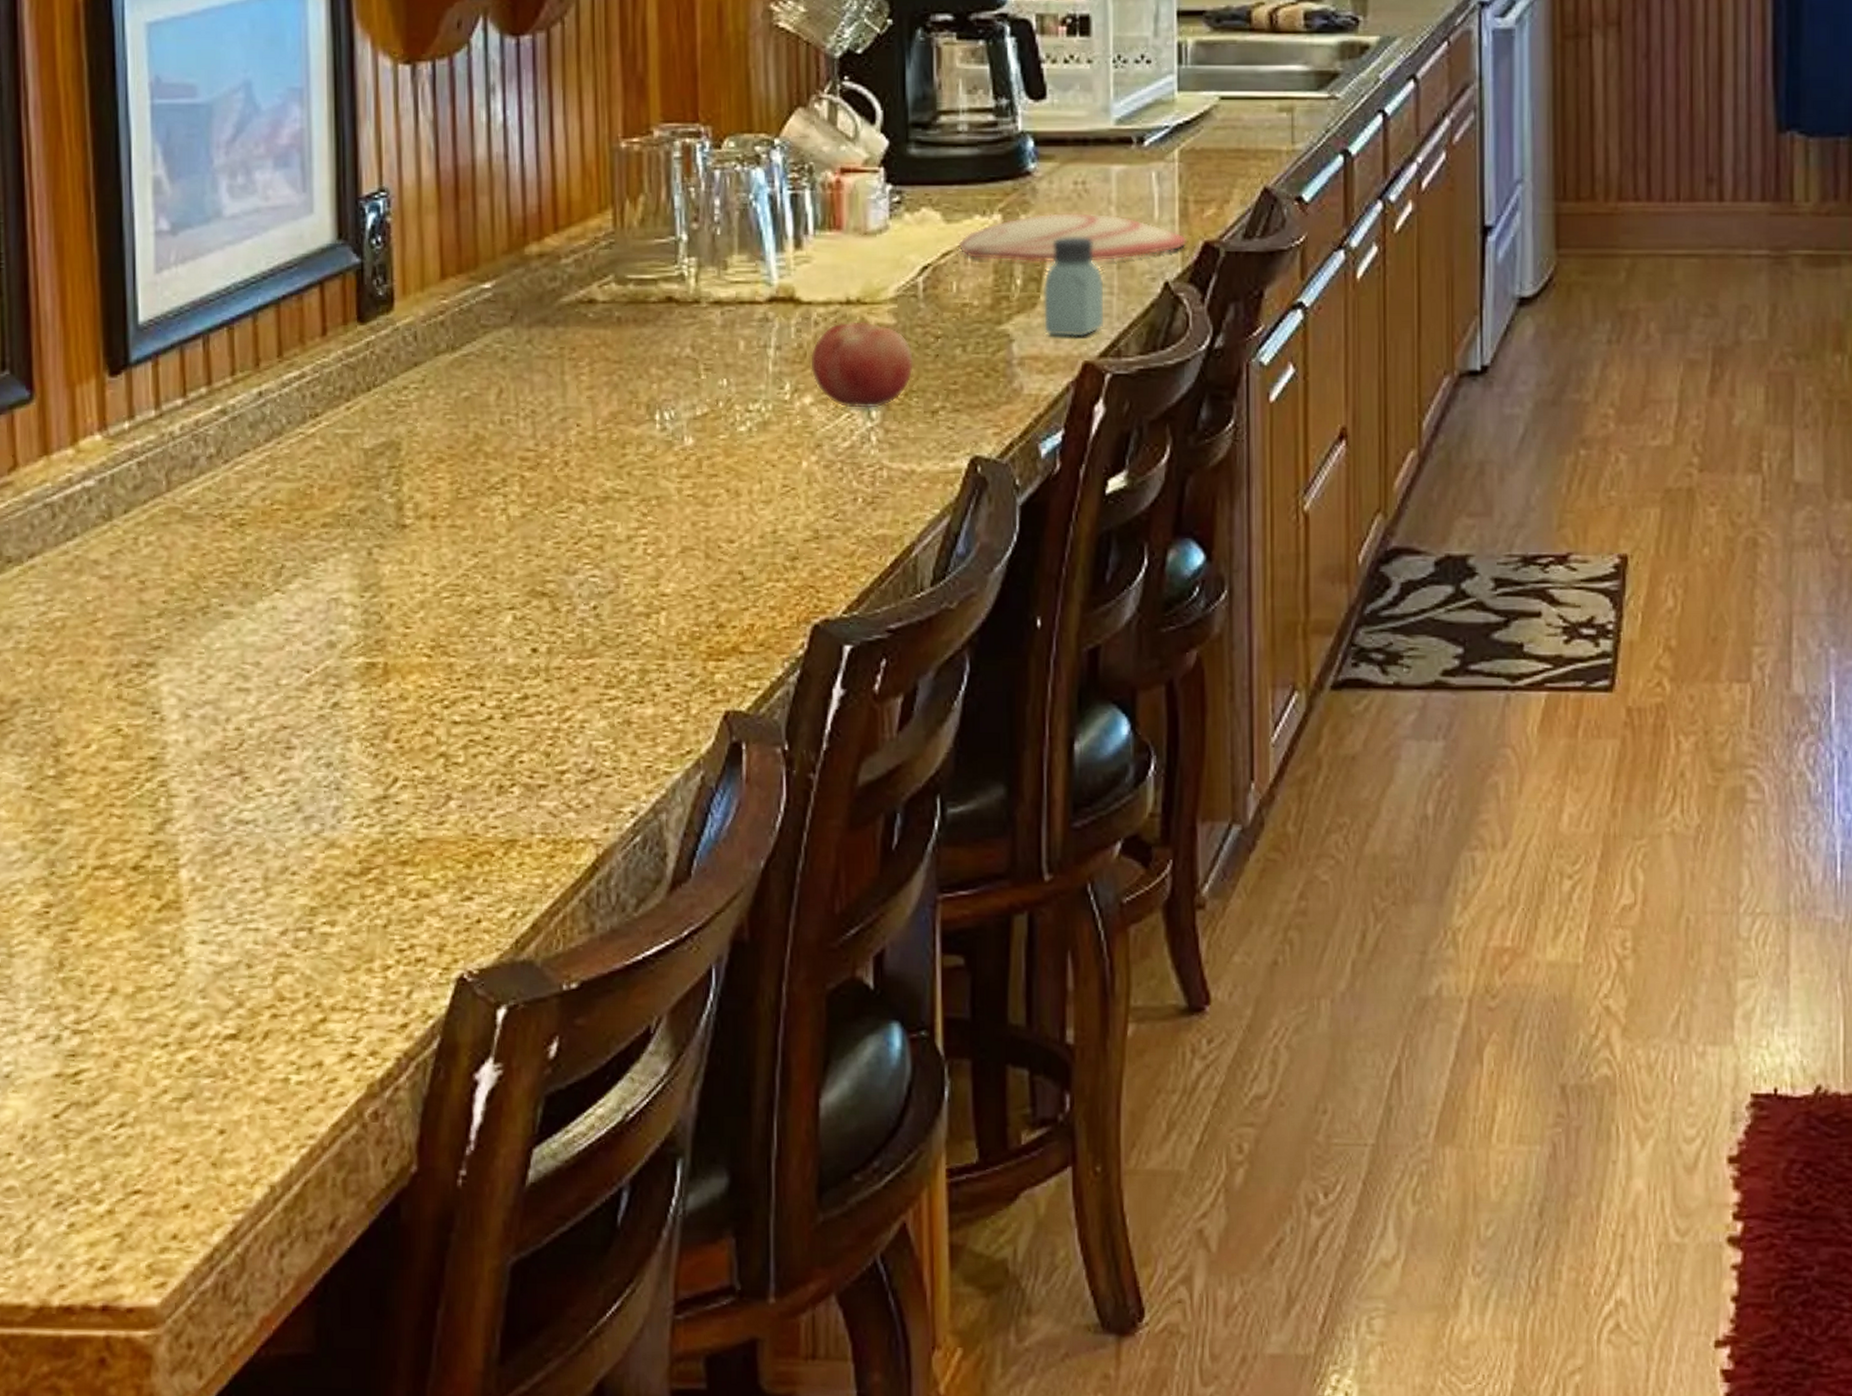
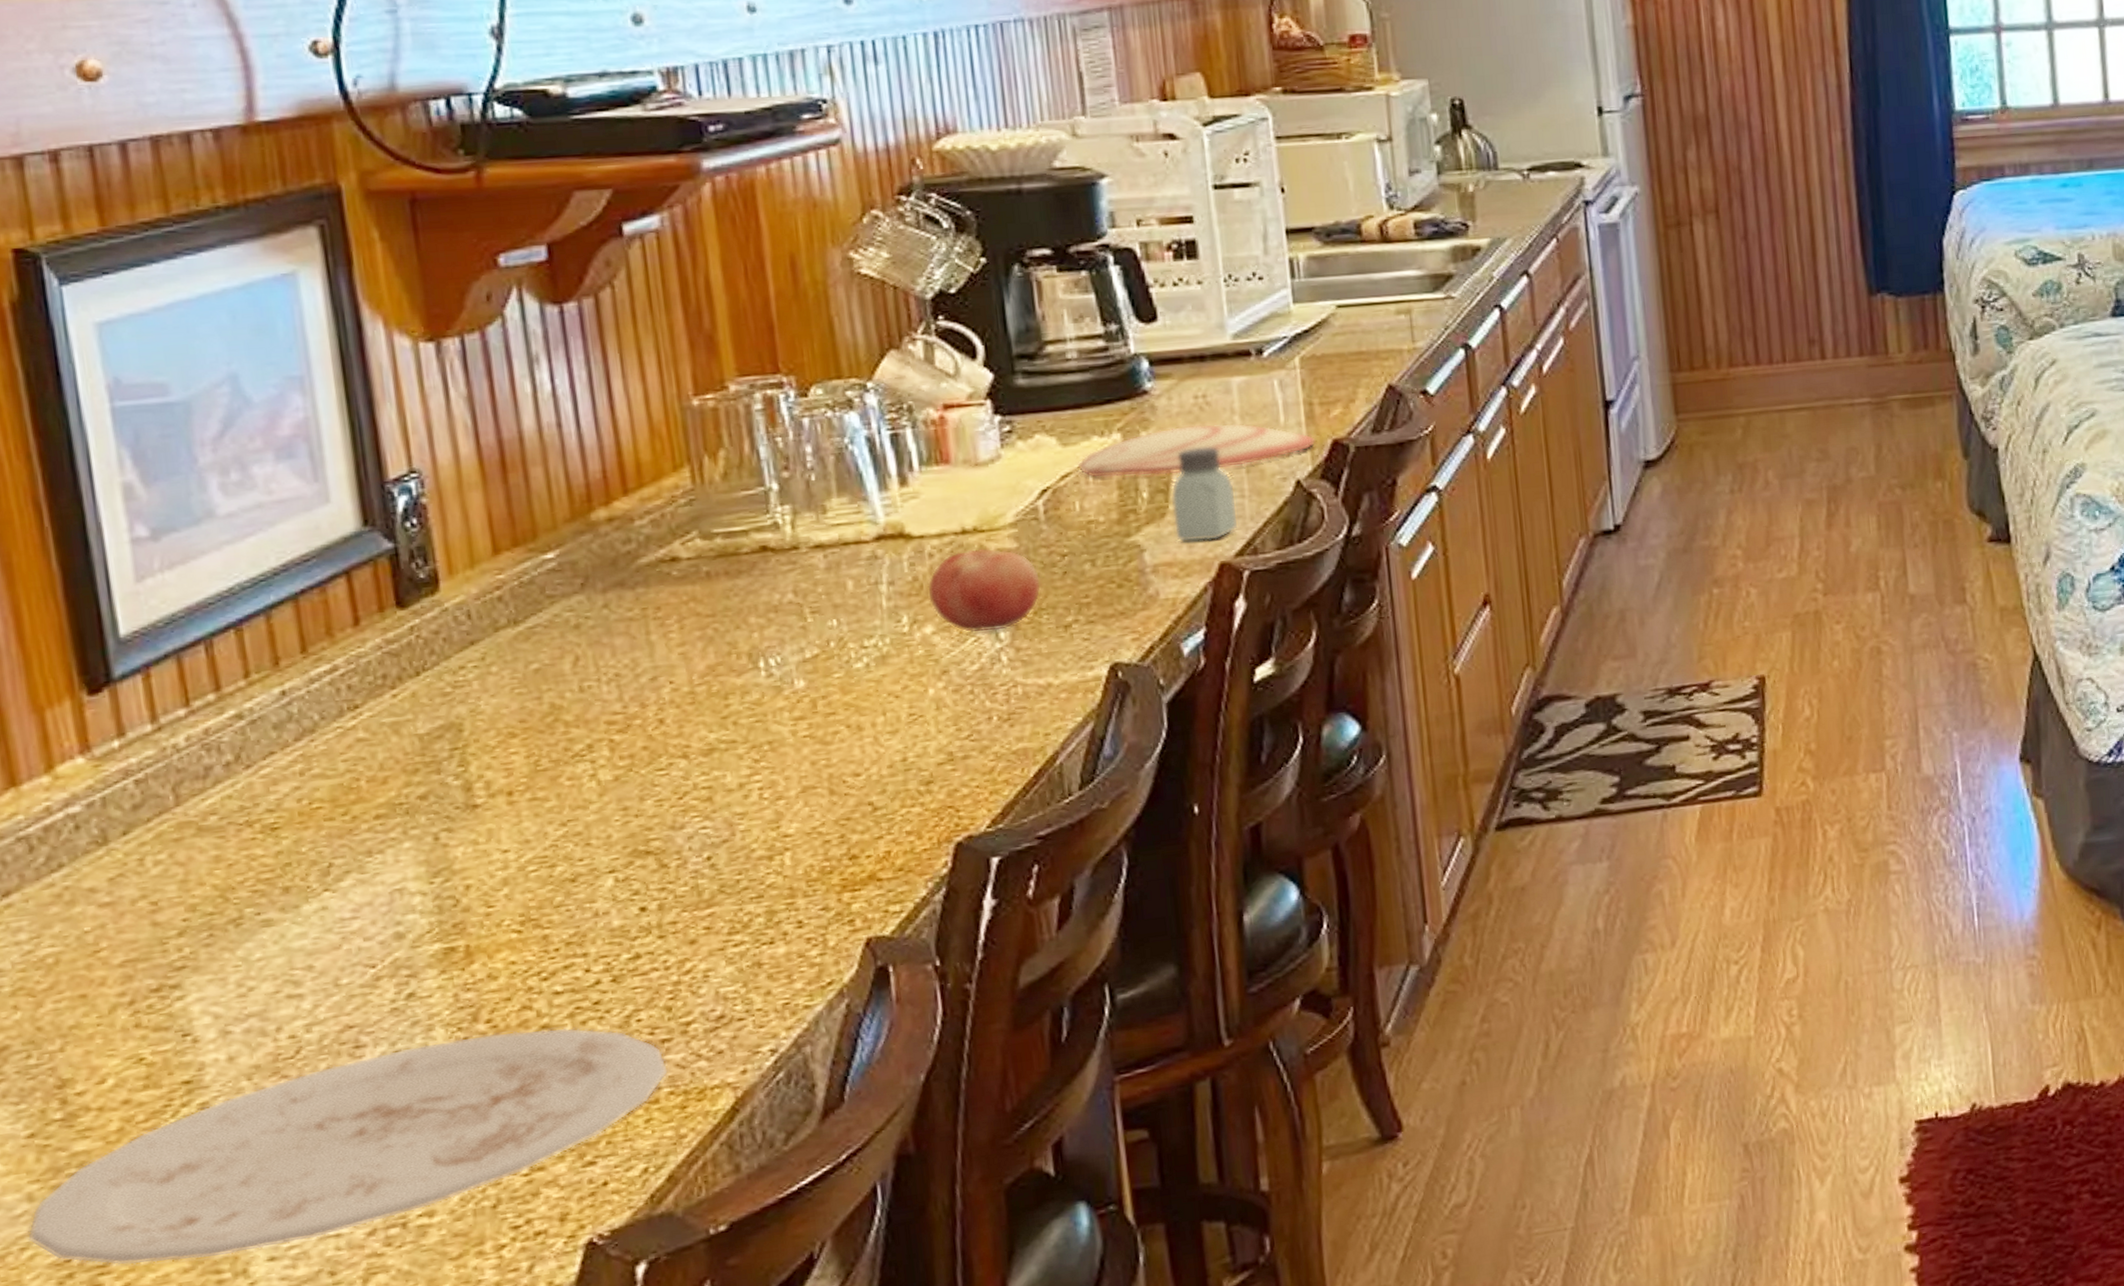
plate: none [19,753,541,932] -> present [27,1027,668,1266]

